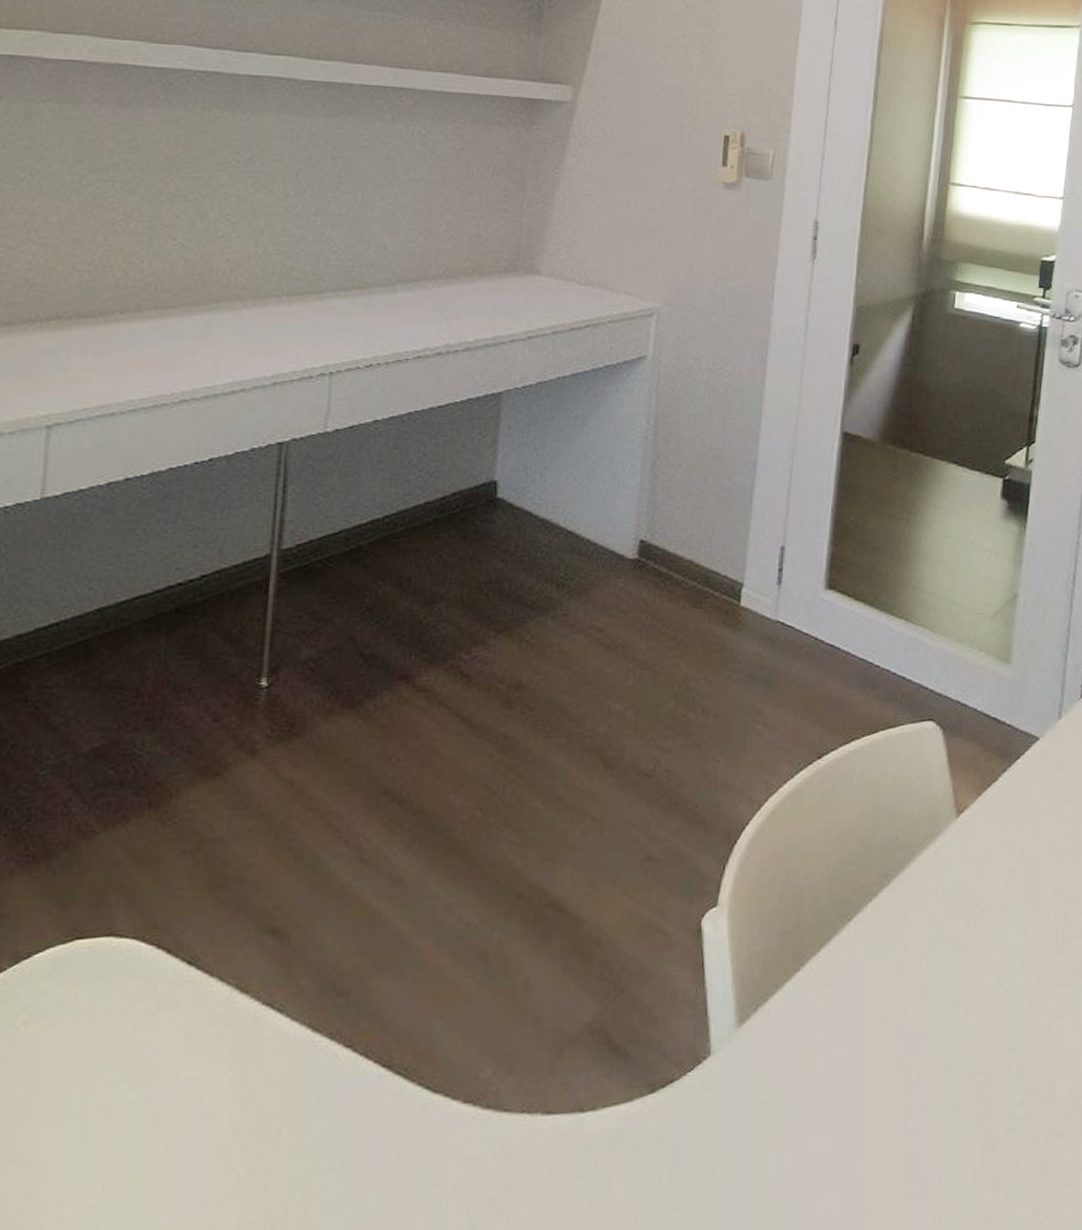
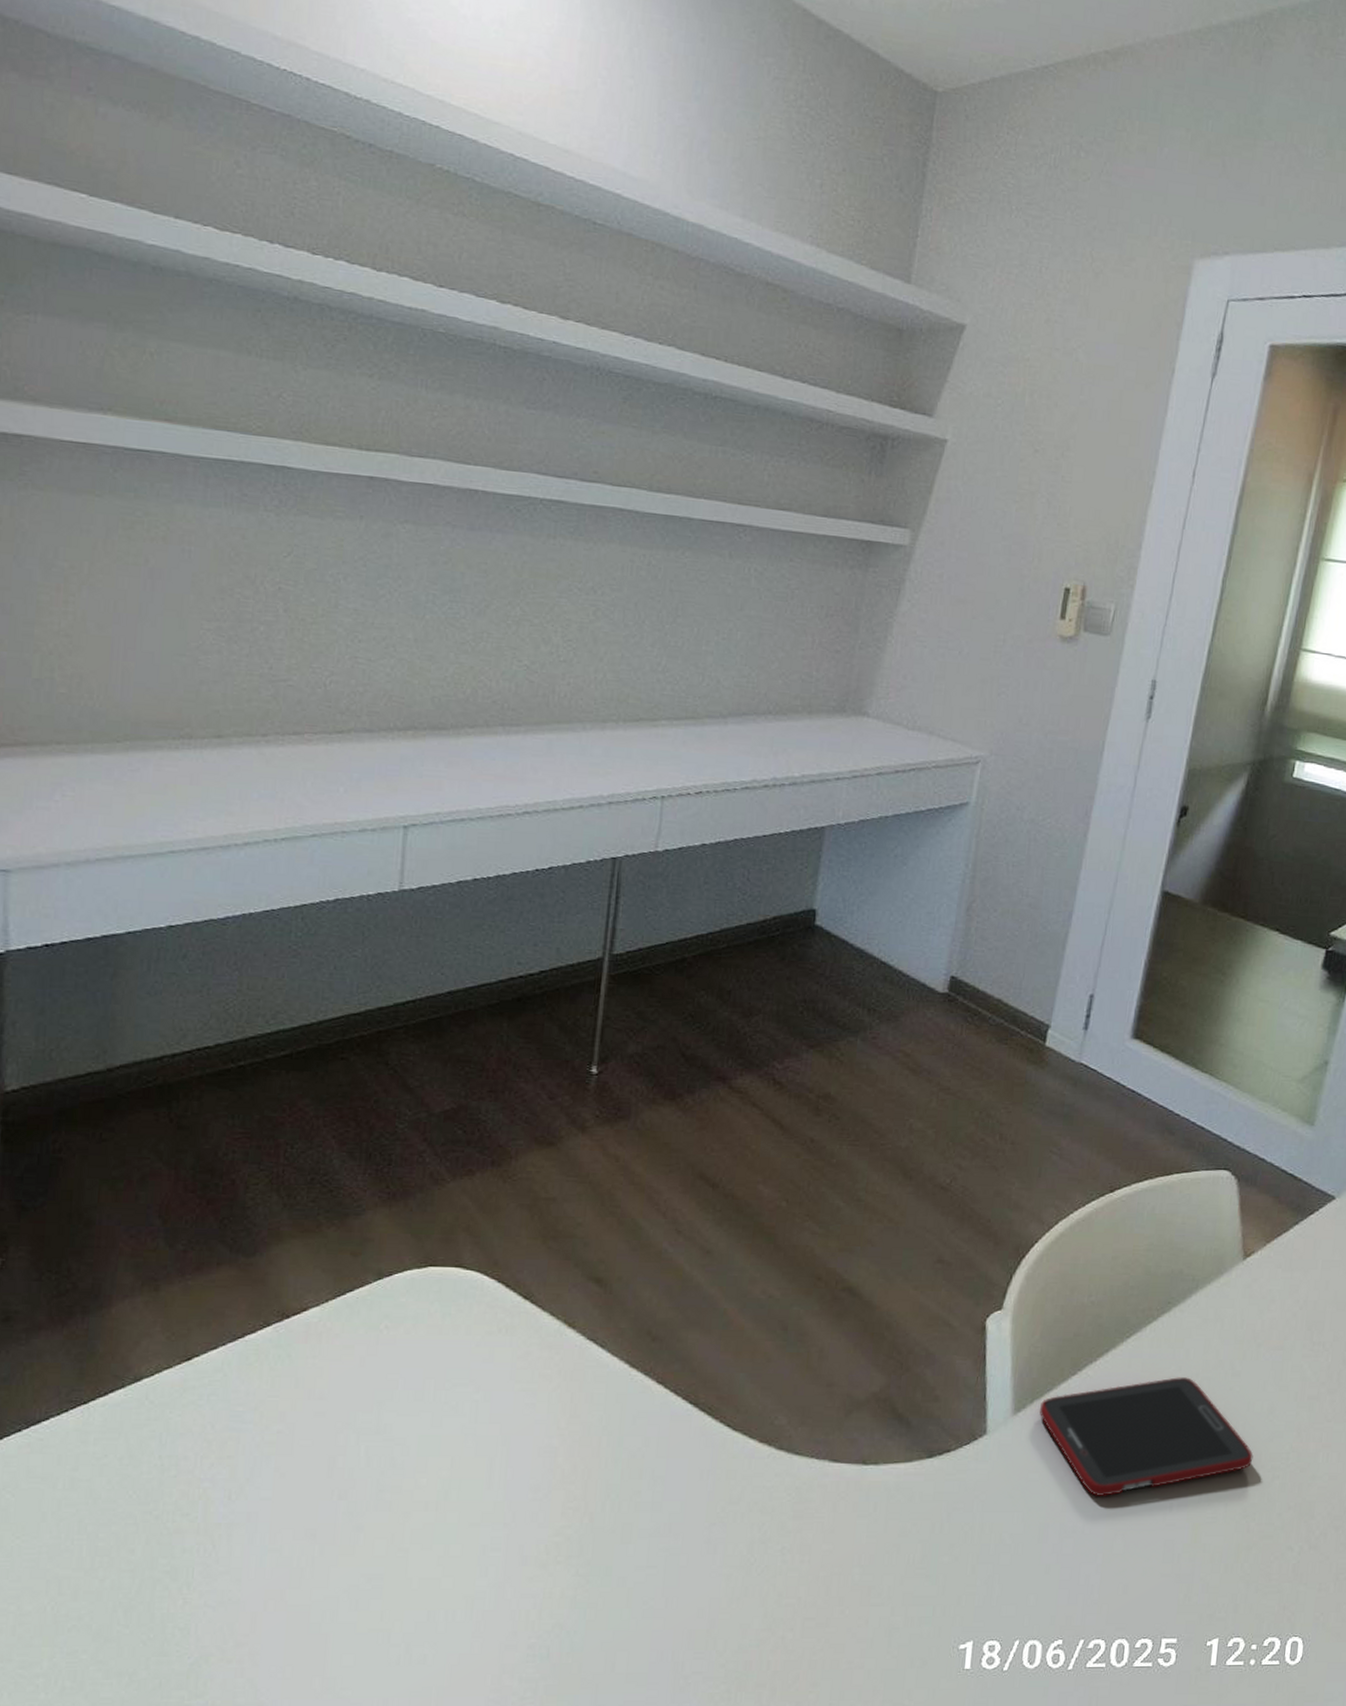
cell phone: none [764,957,988,1111] -> present [1039,1377,1254,1497]

